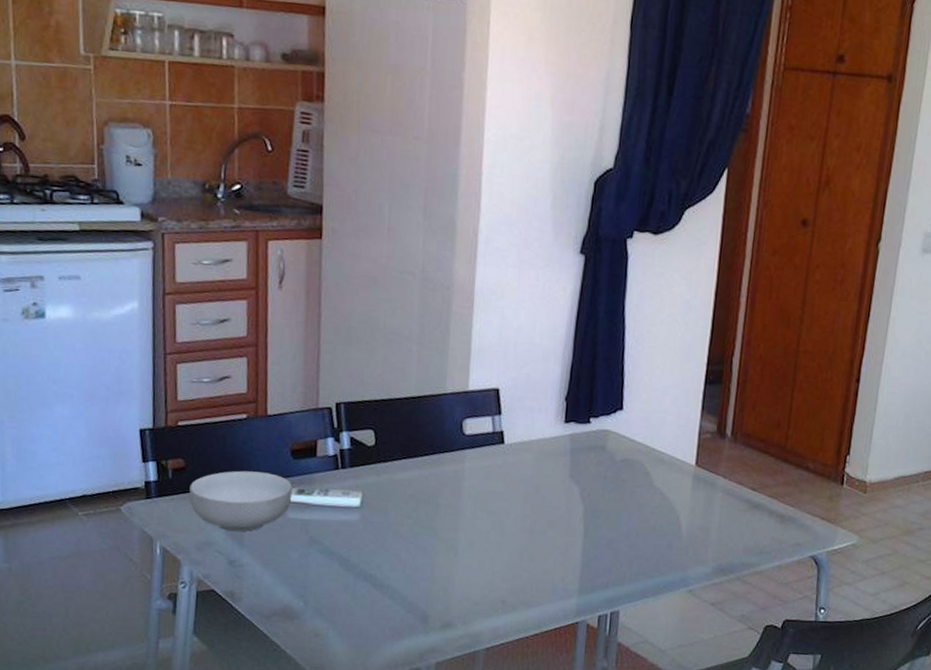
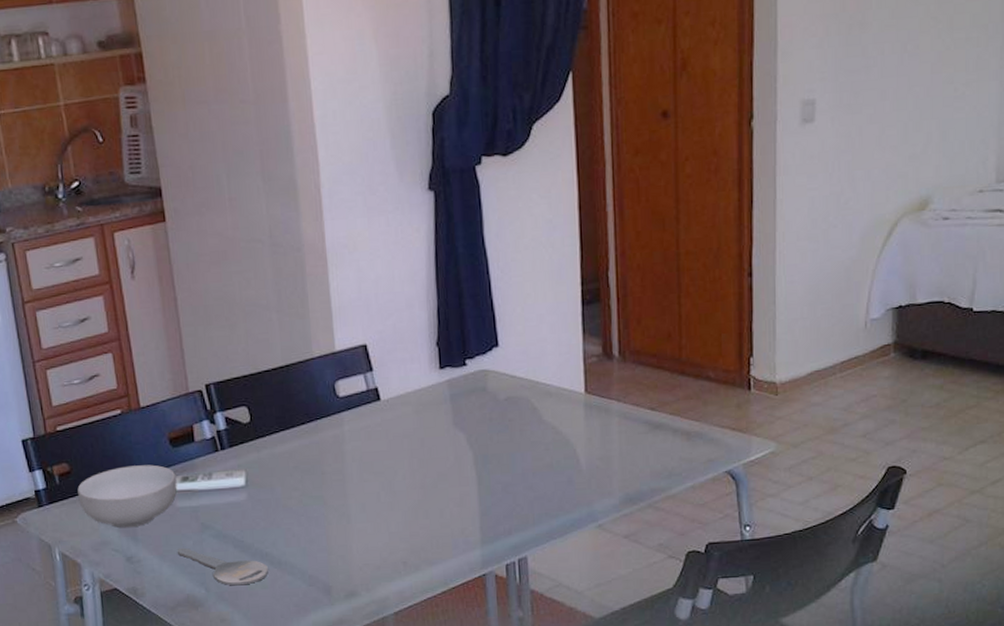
key: none [281,558,370,603] -> present [177,547,268,586]

